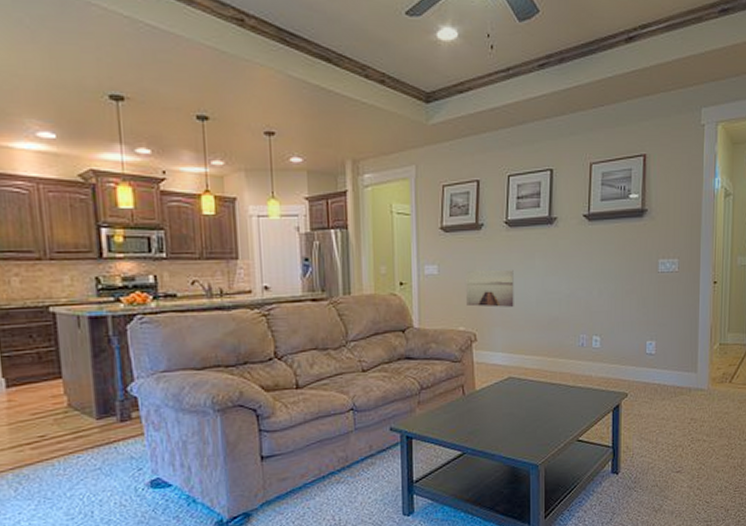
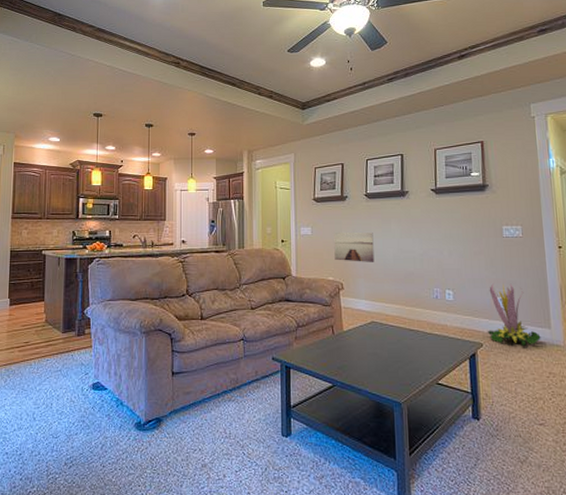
decorative plant: none [633,325,686,394] -> present [487,283,541,347]

